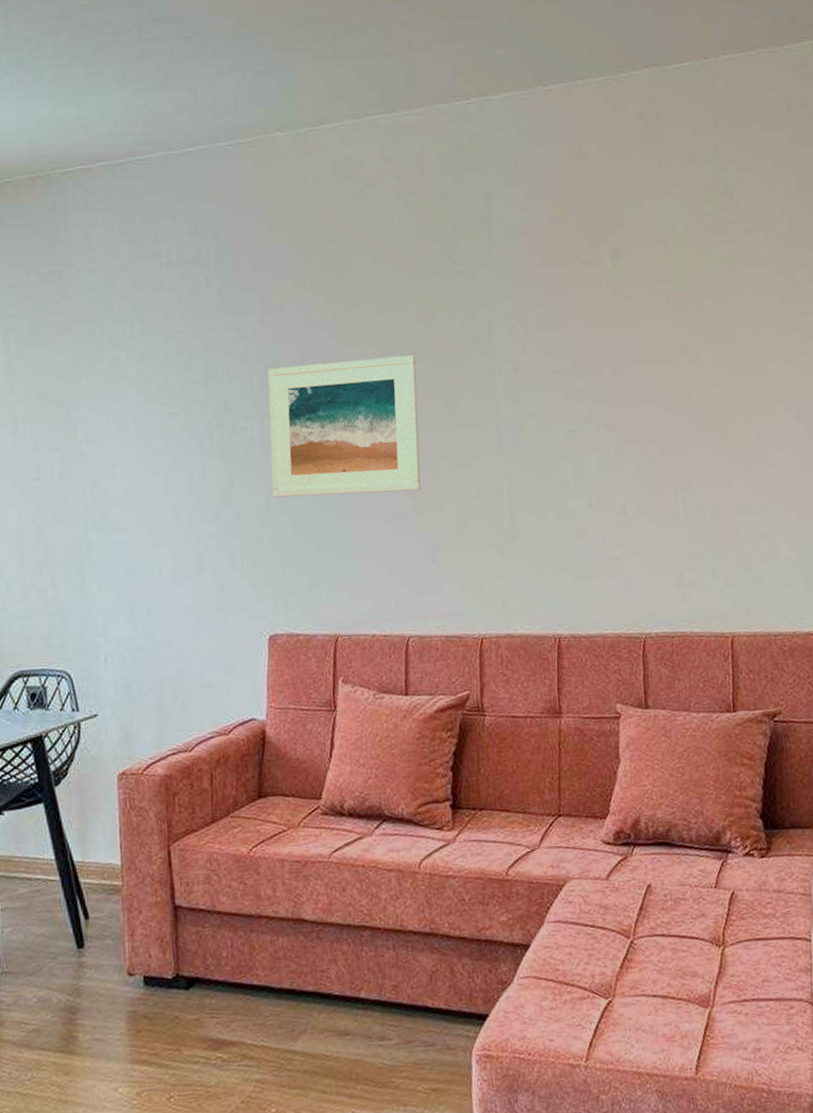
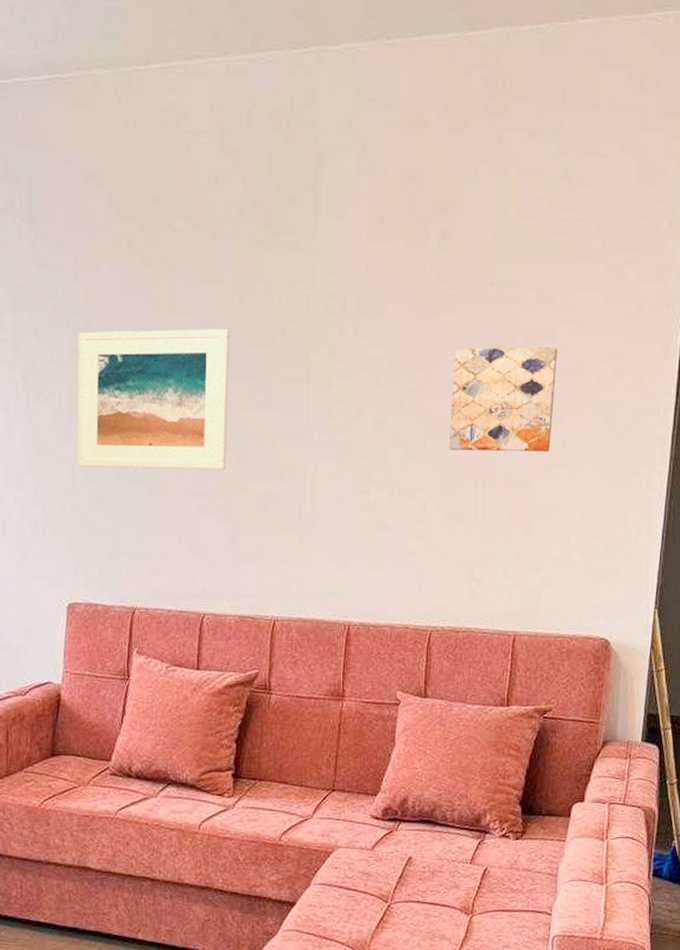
wall art: none [638,349,745,455] -> present [448,347,558,452]

